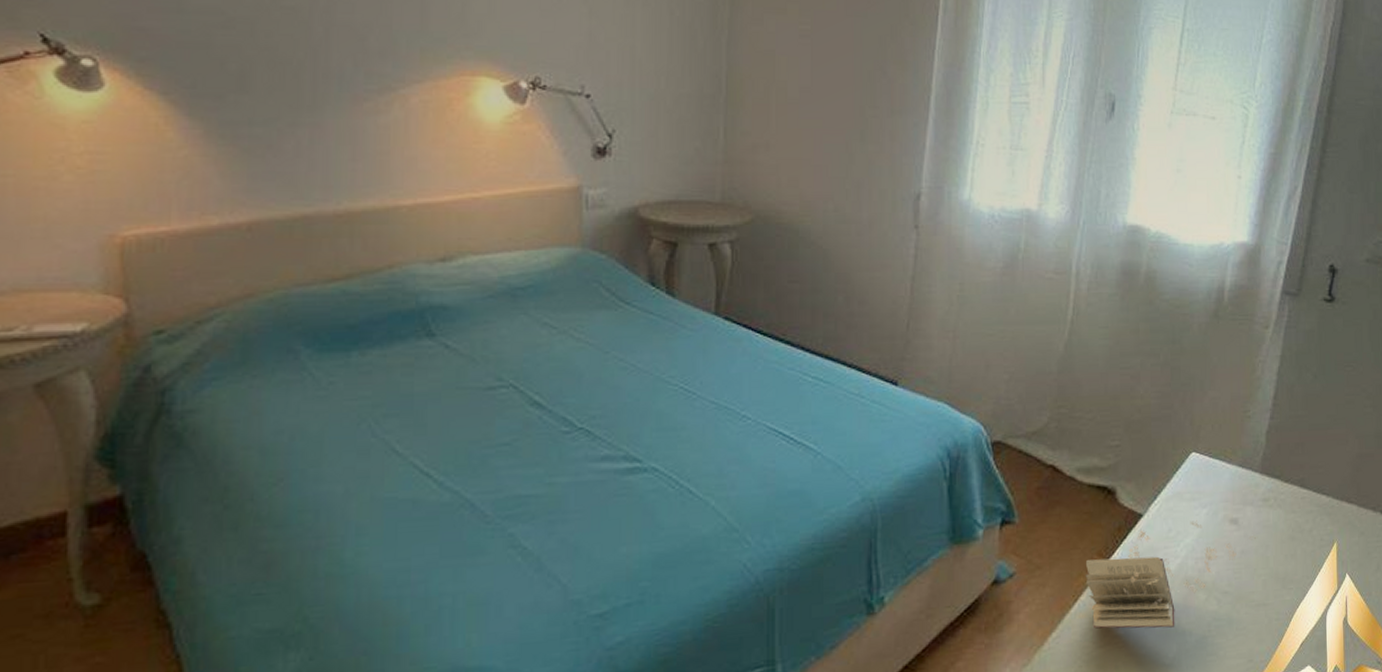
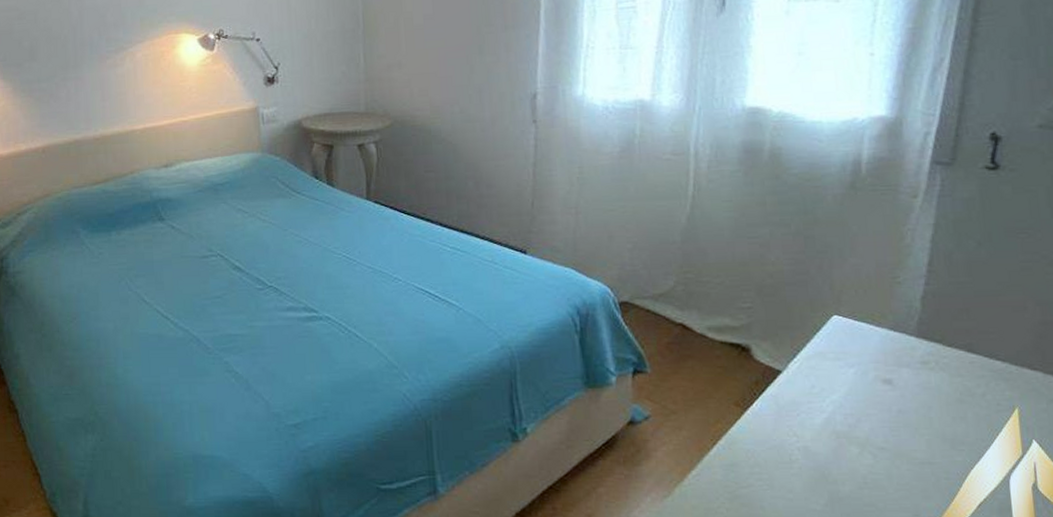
book: present [1085,520,1257,629] -> none [722,379,917,476]

